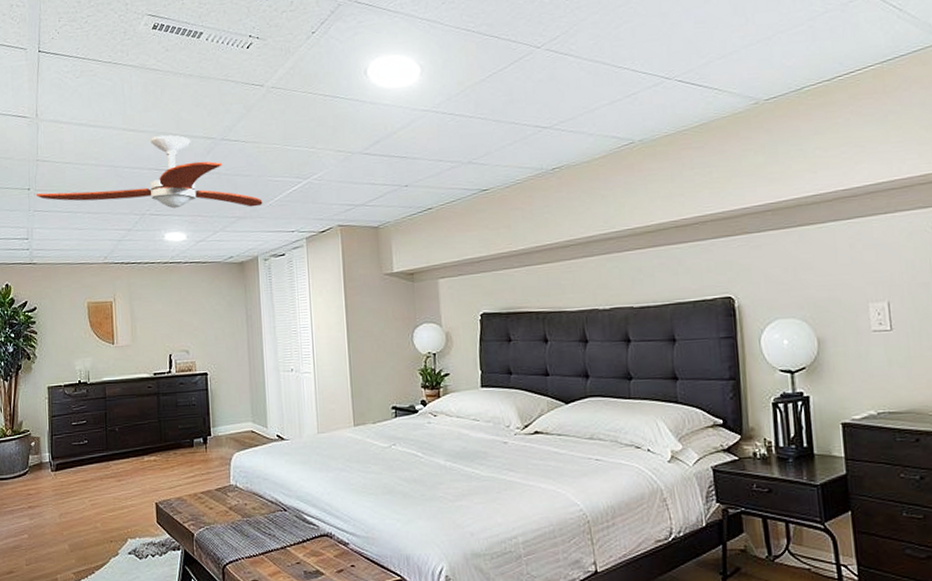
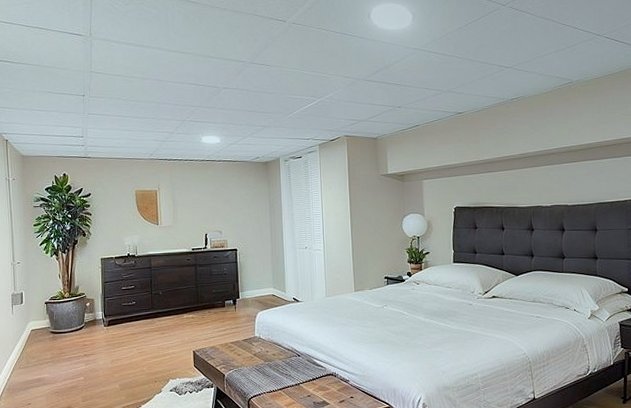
ceiling fan: present [35,135,263,209] -> none [89,57,284,119]

